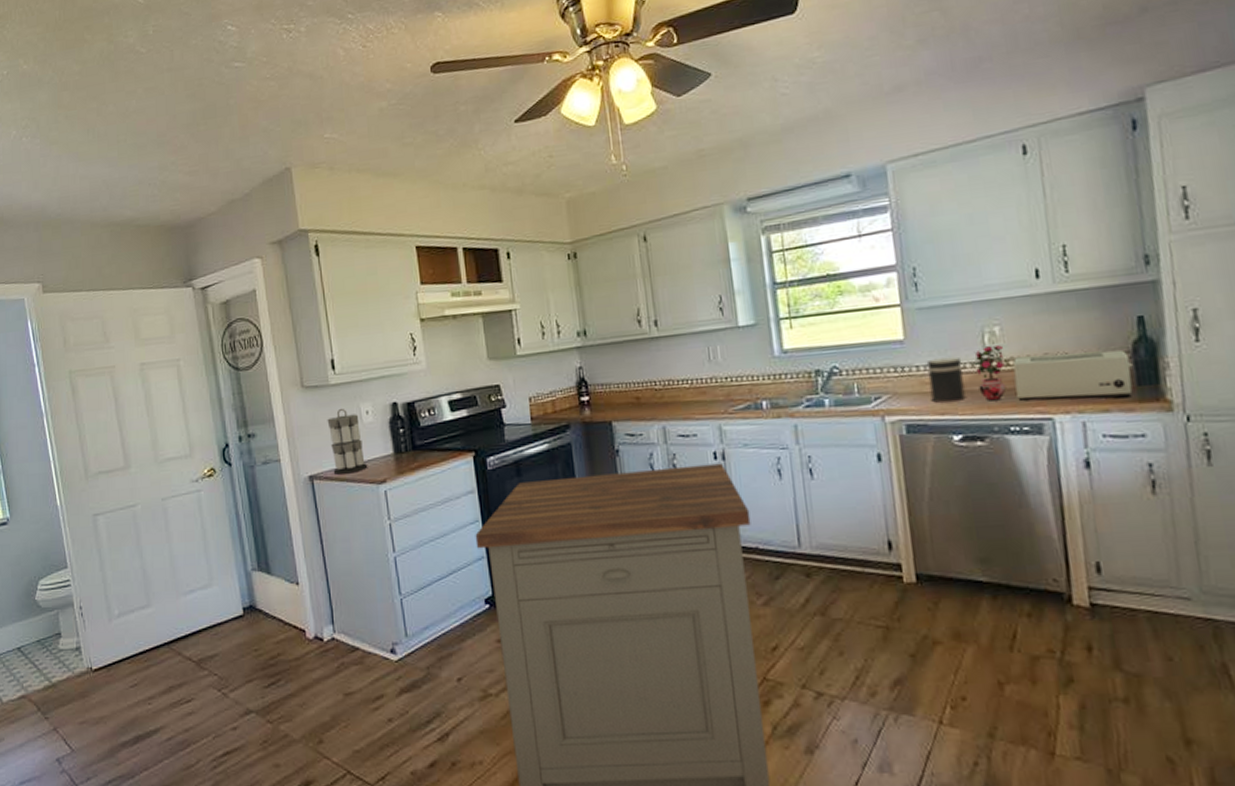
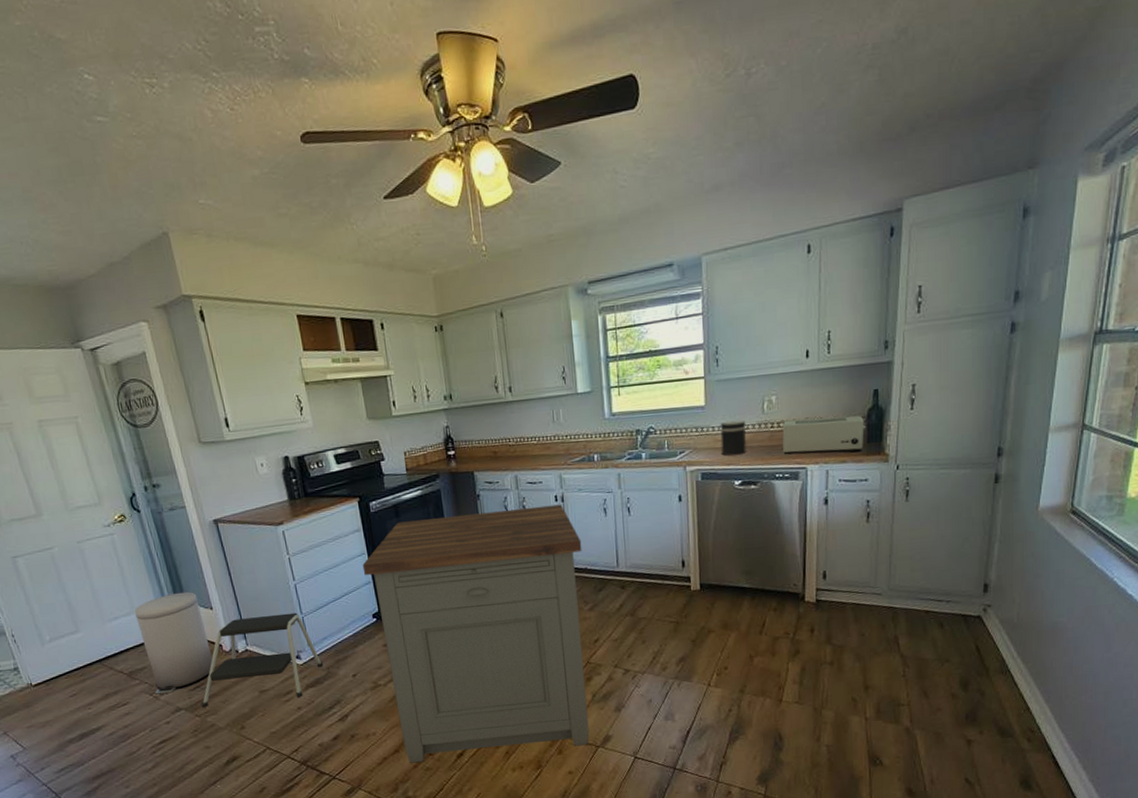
pedal bin: none [212,561,293,690] -> present [134,591,213,695]
step stool: none [274,593,422,712] -> present [201,612,323,708]
spice rack: present [327,408,368,476] -> none [225,461,266,519]
potted flower: present [972,345,1007,401] -> none [753,411,777,455]

